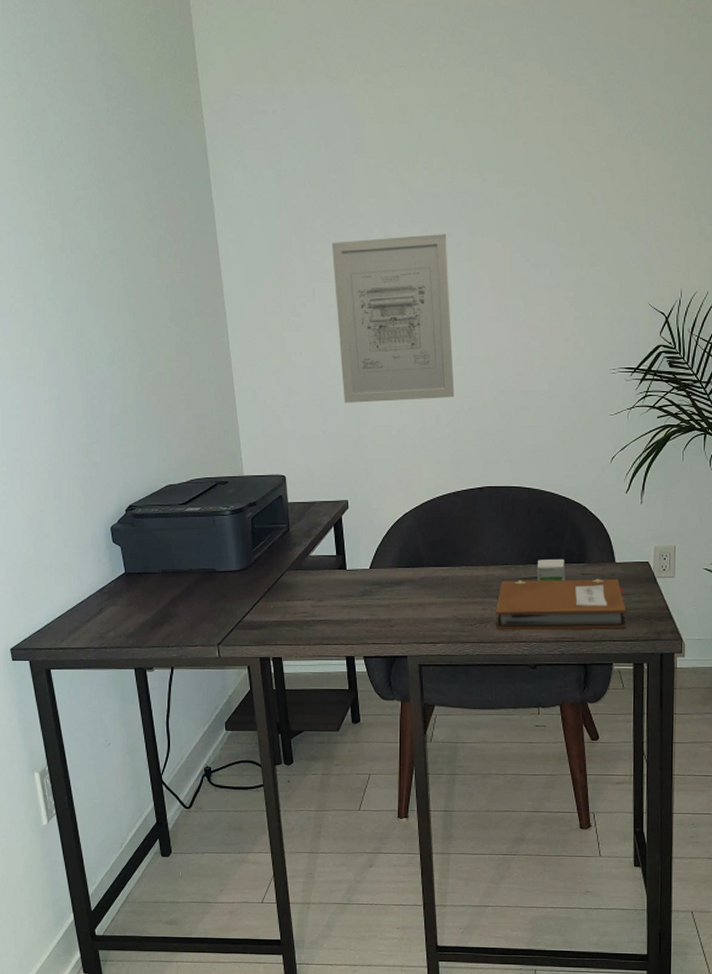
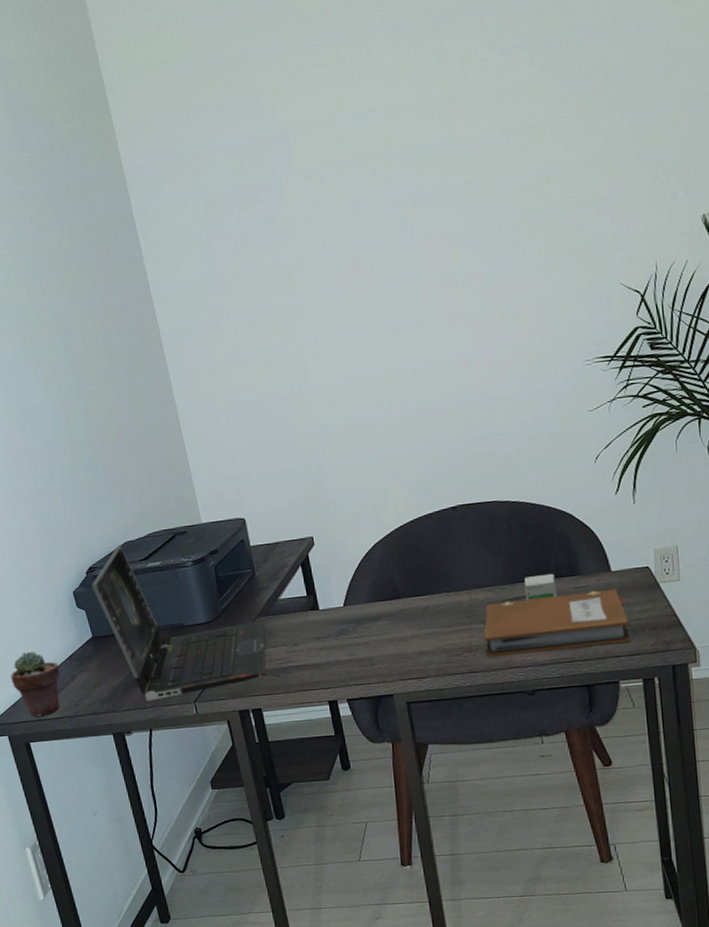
potted succulent: none [38,580,89,645] -> present [10,651,60,717]
laptop computer: none [129,487,294,641] -> present [91,544,266,702]
wall art: present [331,234,454,403] -> none [266,239,415,434]

